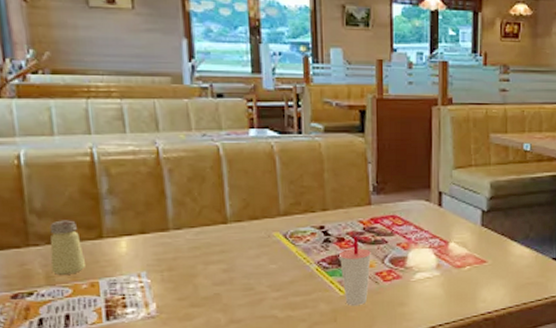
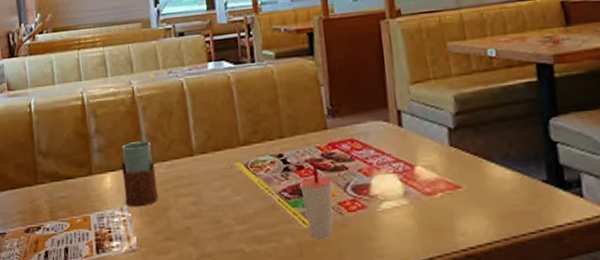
saltshaker: present [49,220,85,275] -> none [52,159,79,210]
drinking glass: none [140,205,185,274] -> present [121,140,159,207]

